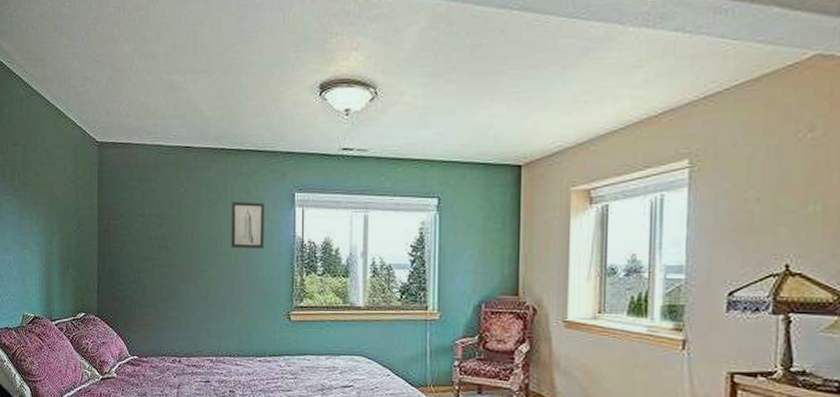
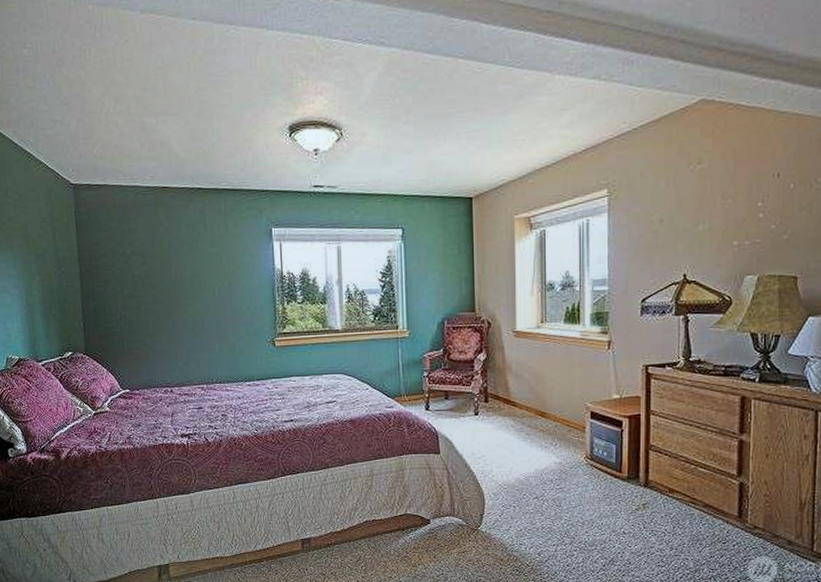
wall art: present [230,201,264,249] -> none [212,238,246,283]

